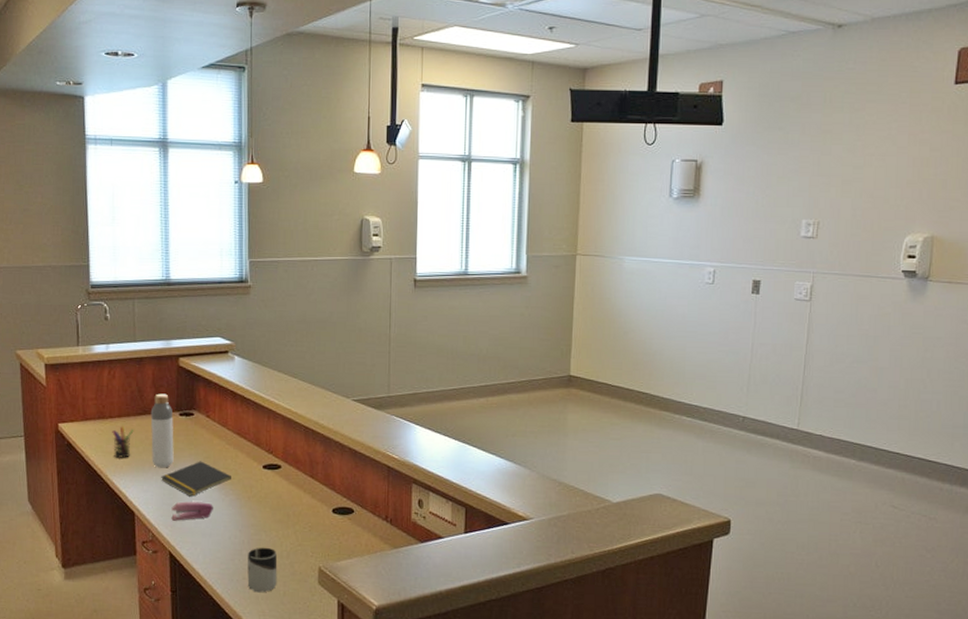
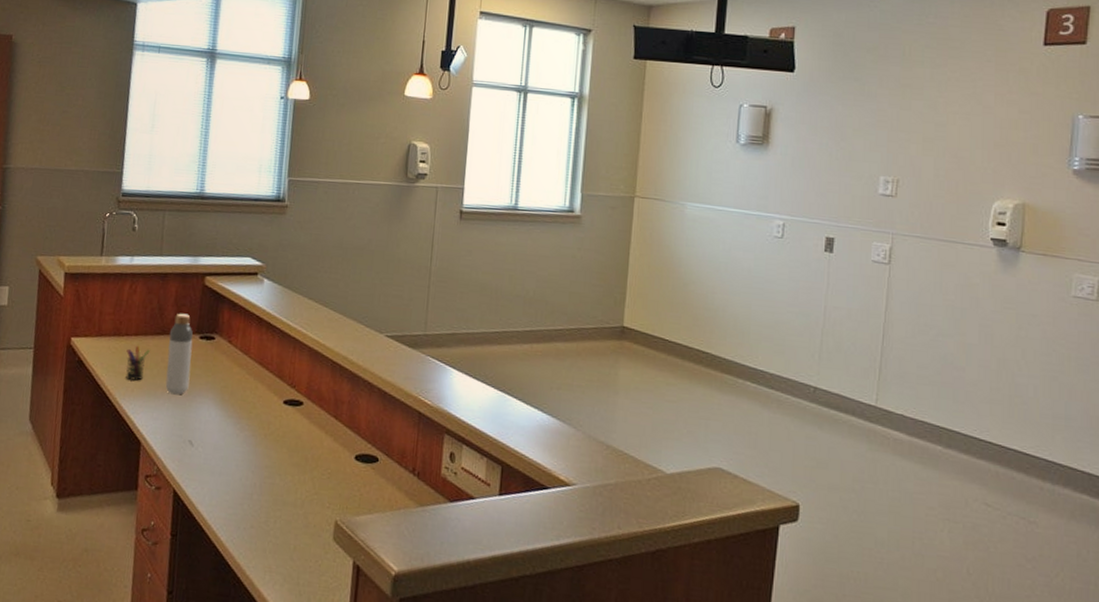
notepad: present [161,461,231,497] -> none [173,390,249,429]
stapler: present [171,501,213,521] -> none [179,433,226,455]
cup: present [247,547,278,593] -> none [255,492,291,545]

